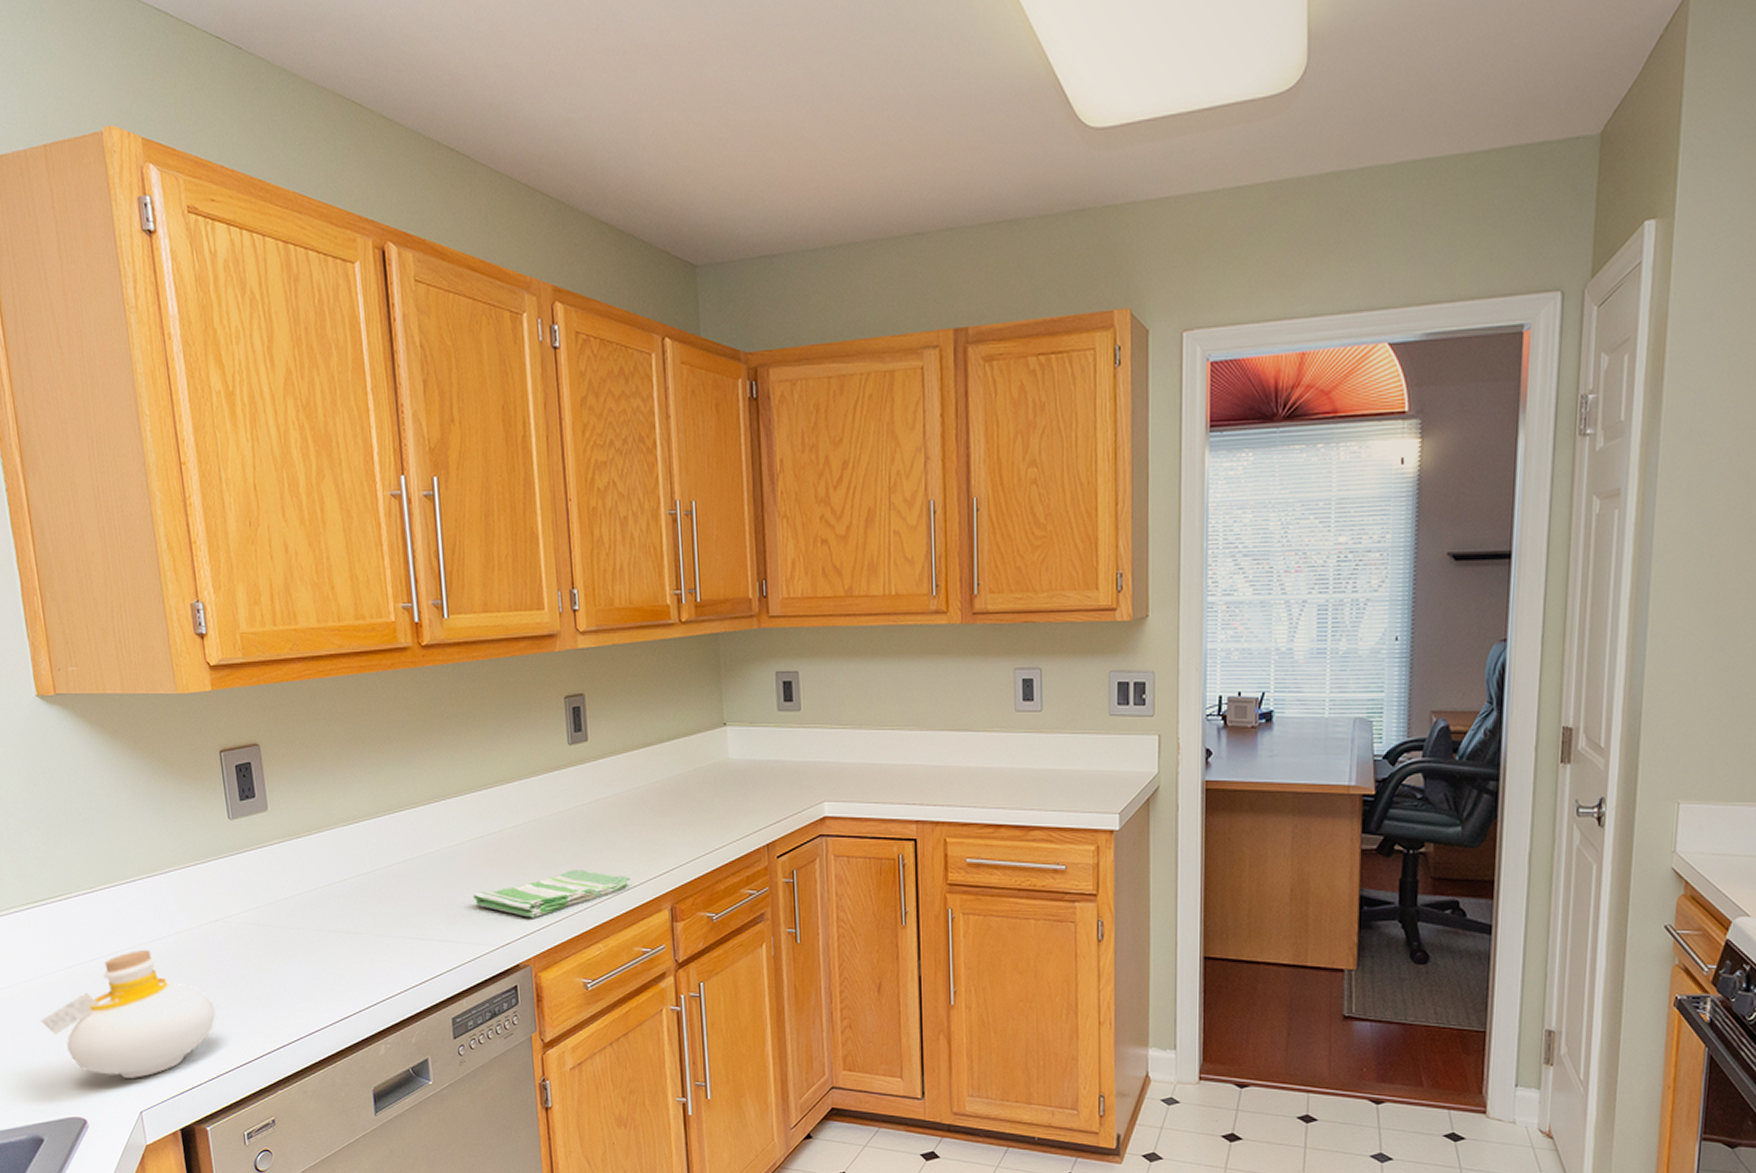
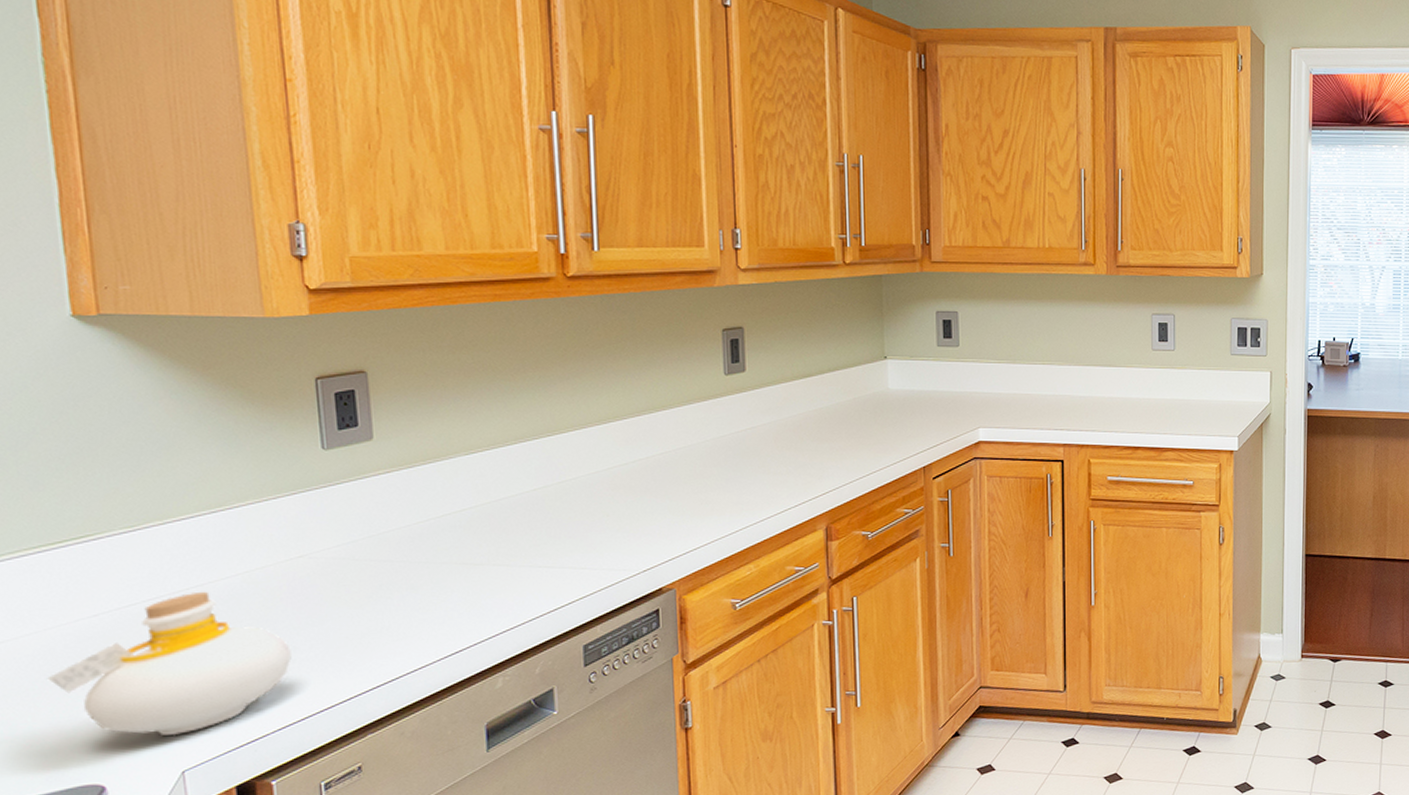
dish towel: present [473,870,631,918] -> none [613,494,785,542]

